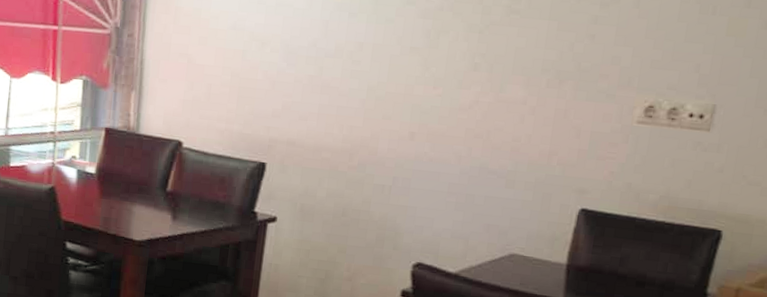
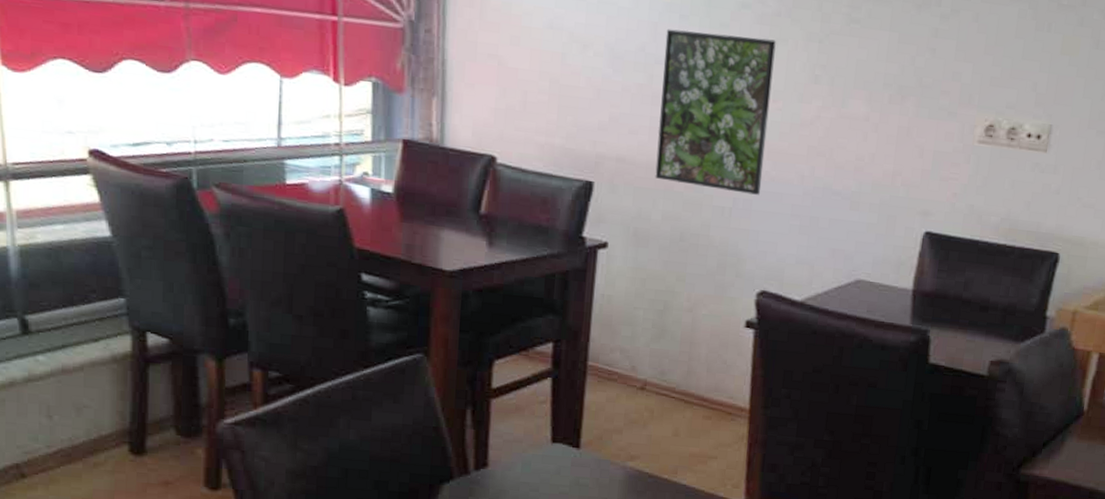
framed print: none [321,26,438,174] -> present [655,29,776,195]

